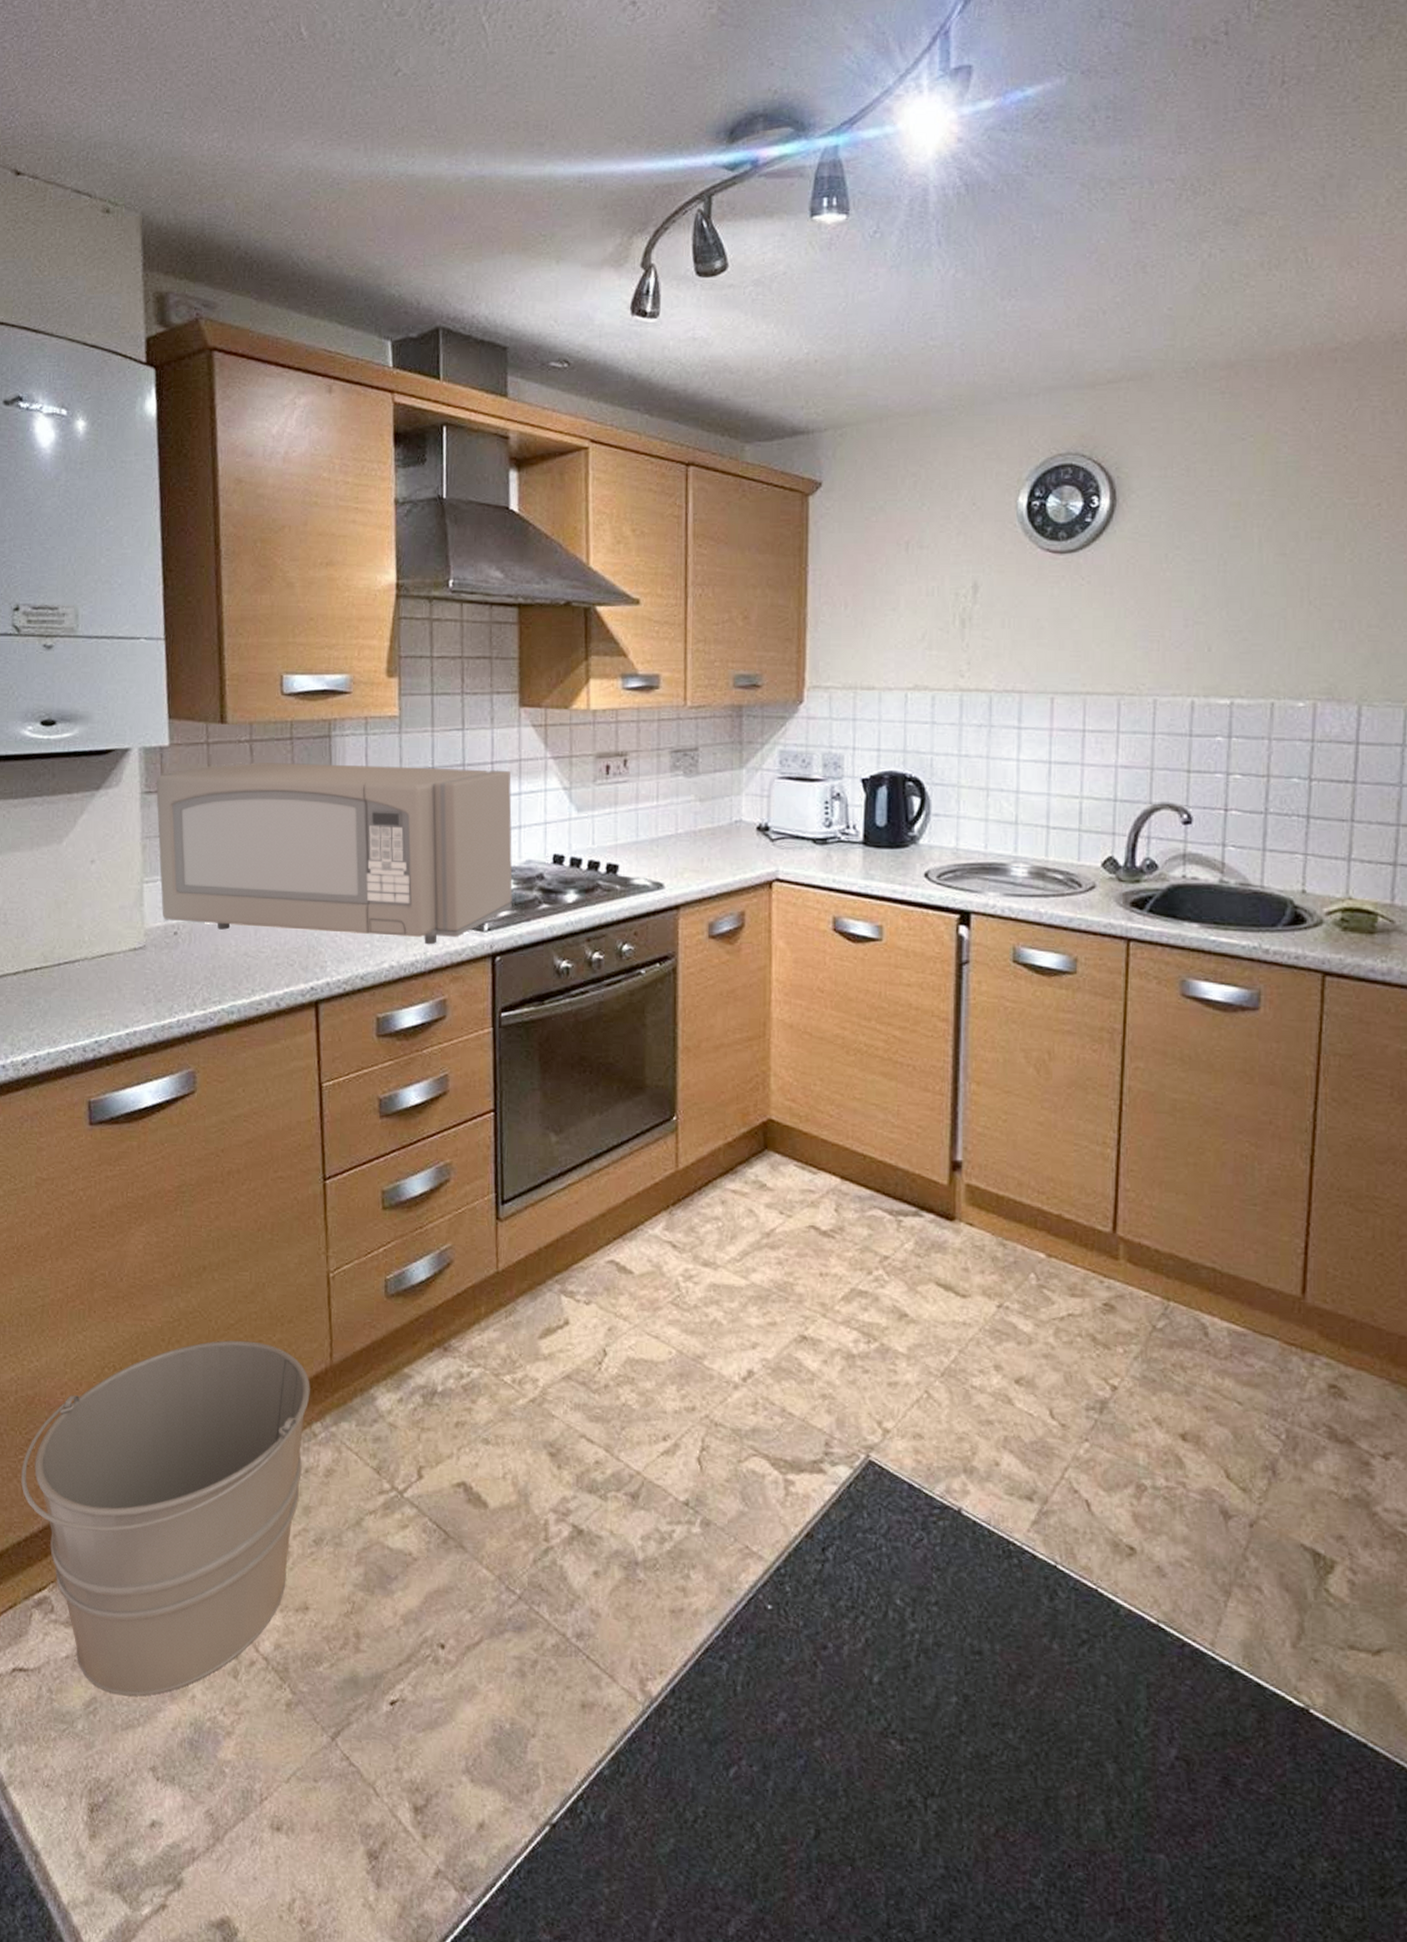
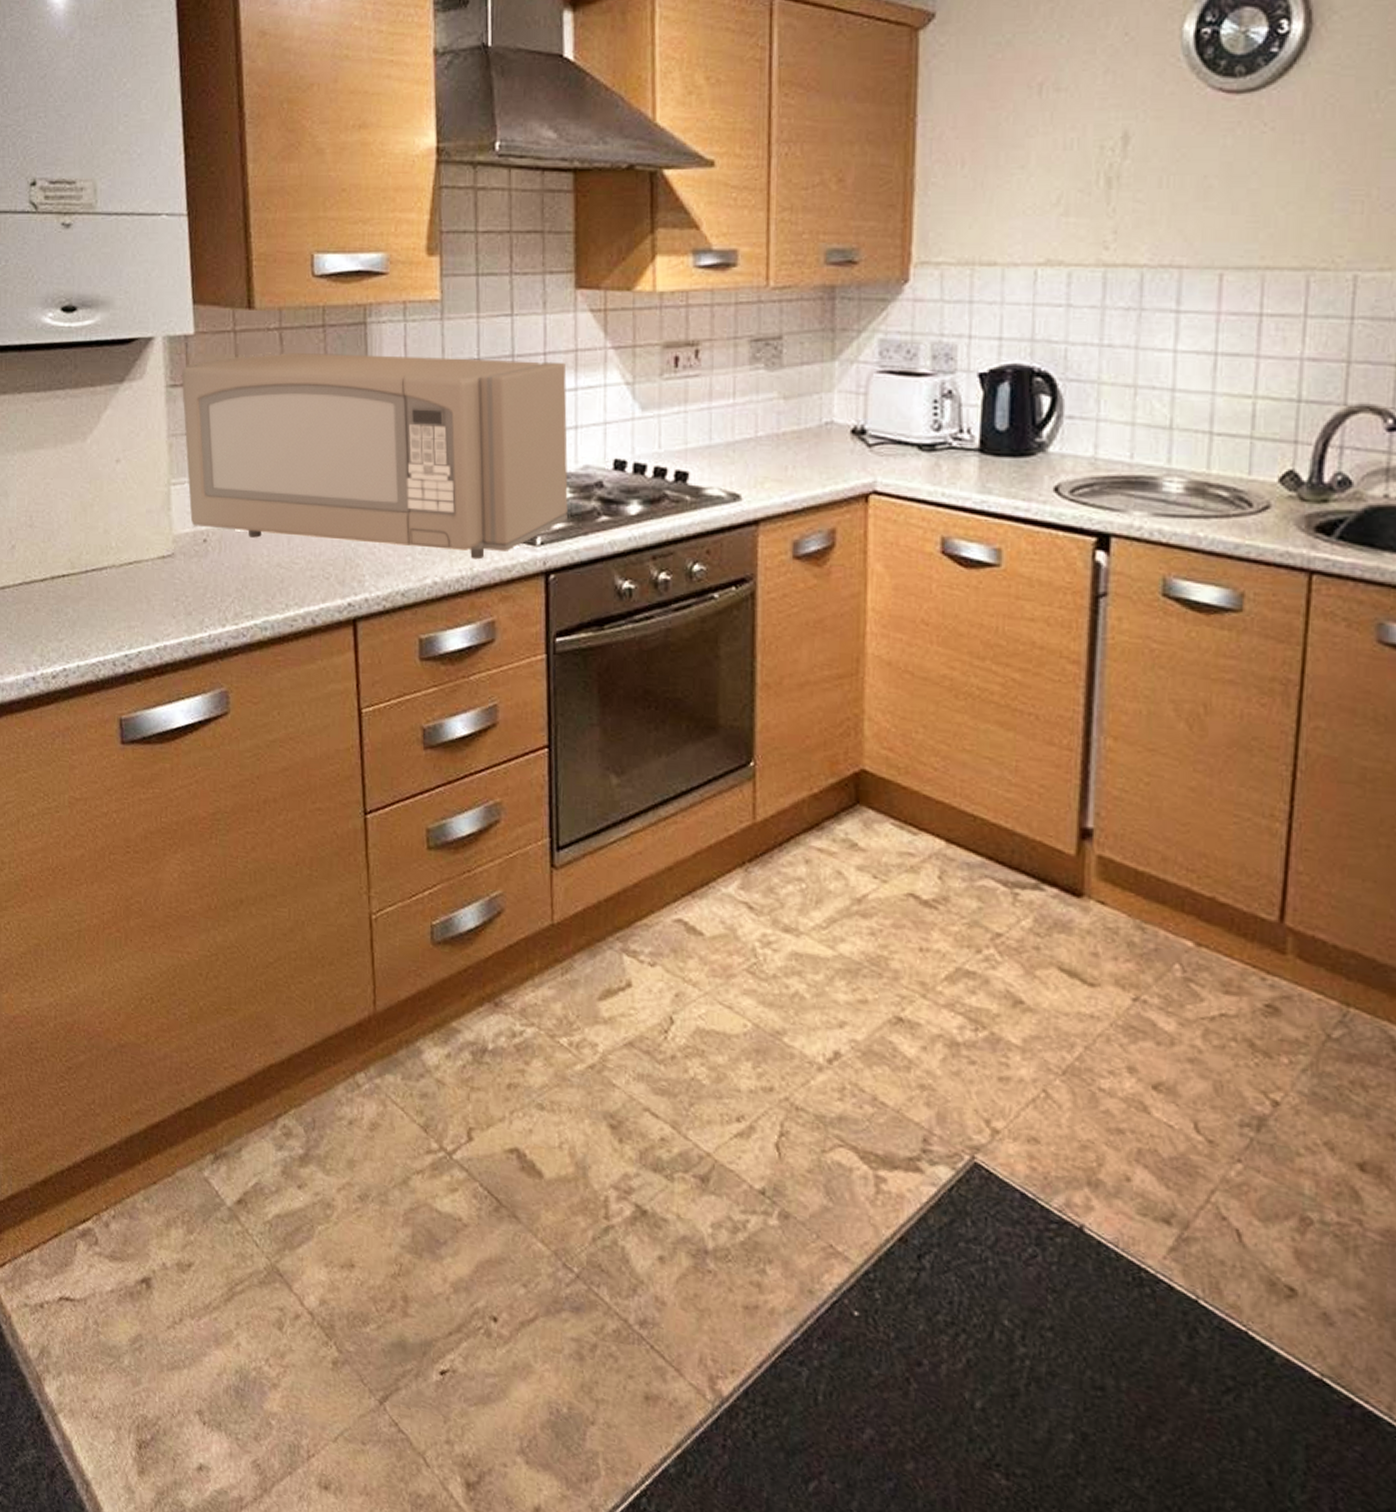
bucket: present [20,1340,310,1697] -> none [62,979,353,1339]

